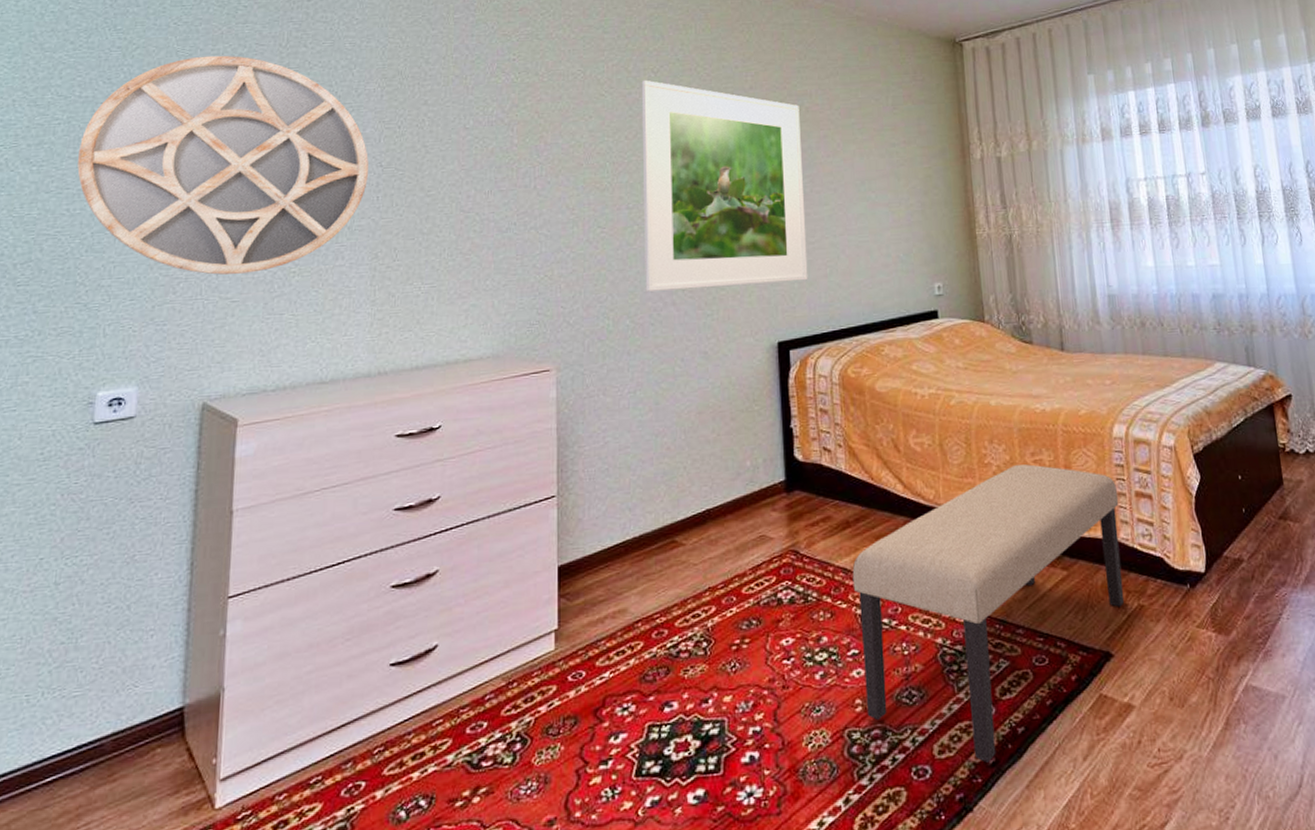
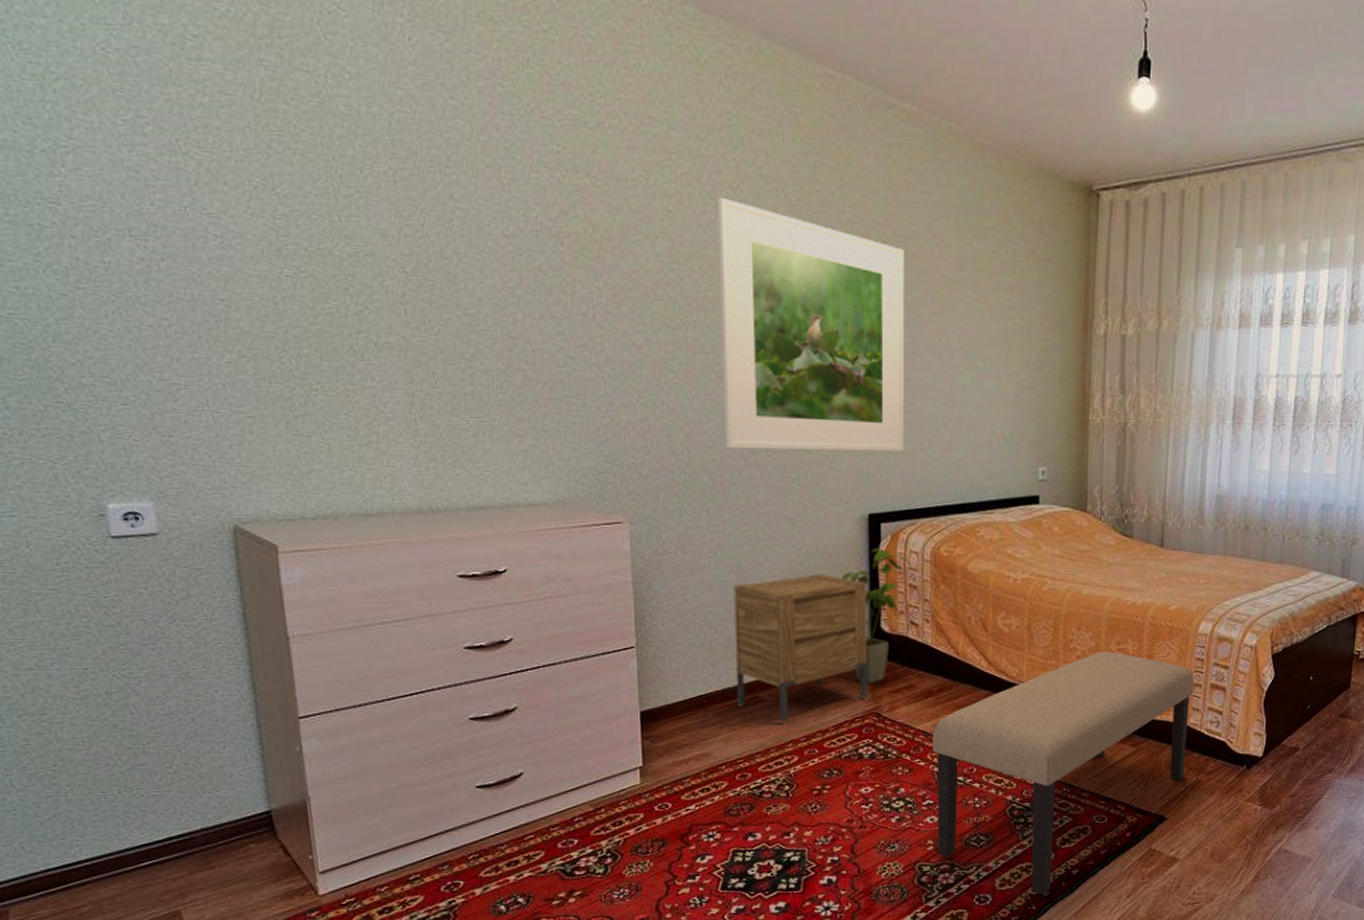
home mirror: present [77,55,369,275] -> none [11,100,391,386]
nightstand: none [651,405,784,569] -> present [733,574,867,723]
house plant: none [754,375,822,518] -> present [841,548,912,684]

